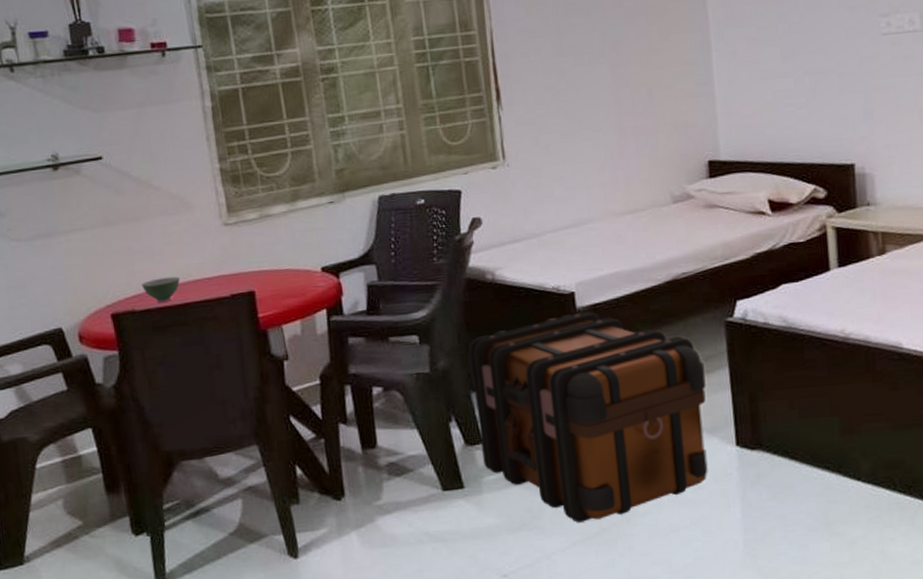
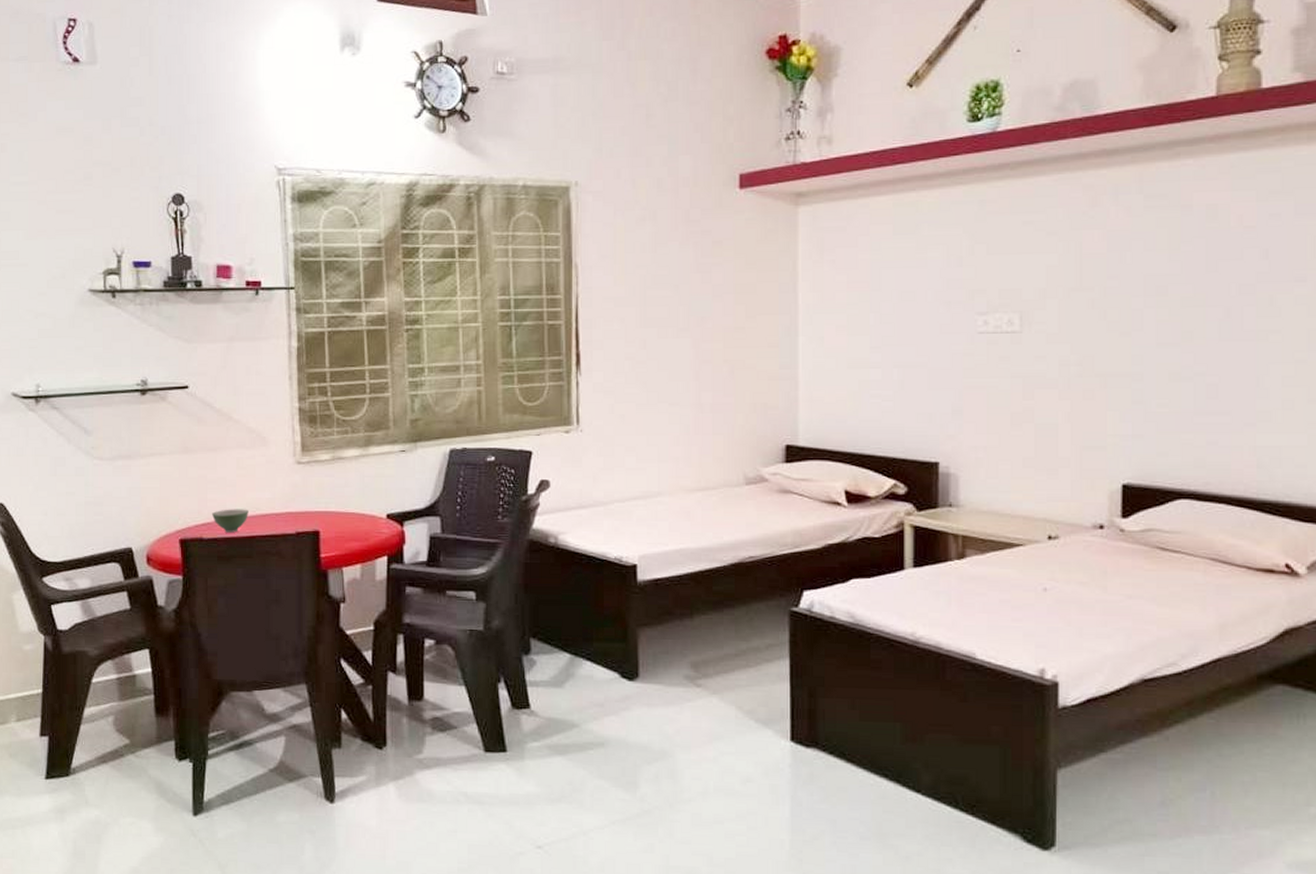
suitcase: present [466,311,708,523] -> none [522,585,764,801]

